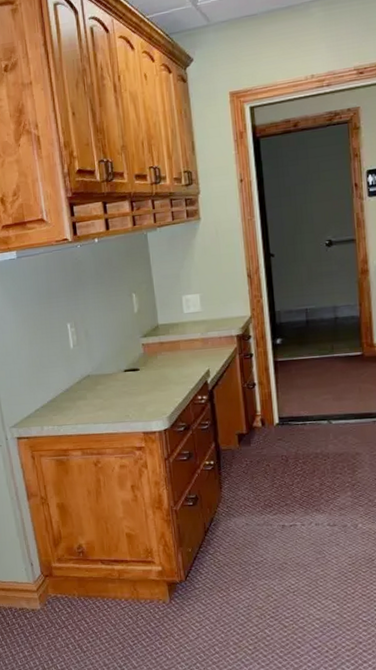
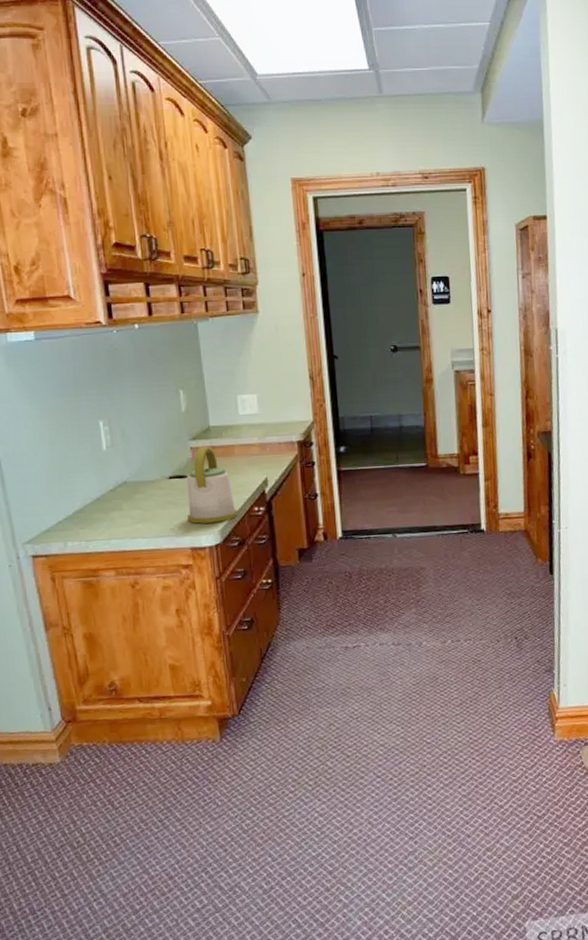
kettle: none [139,342,184,411] -> present [186,446,238,524]

